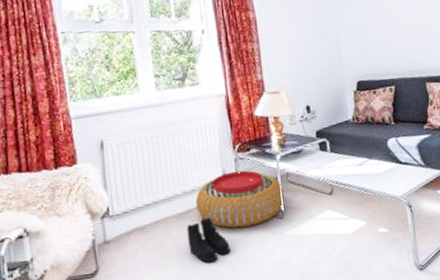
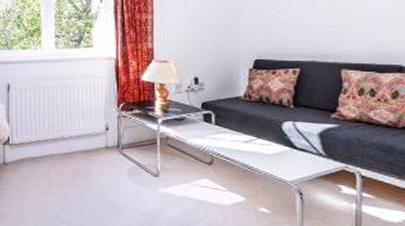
boots: present [187,217,231,263] -> none [69,161,105,200]
pouf: present [195,170,285,229] -> none [79,126,162,177]

